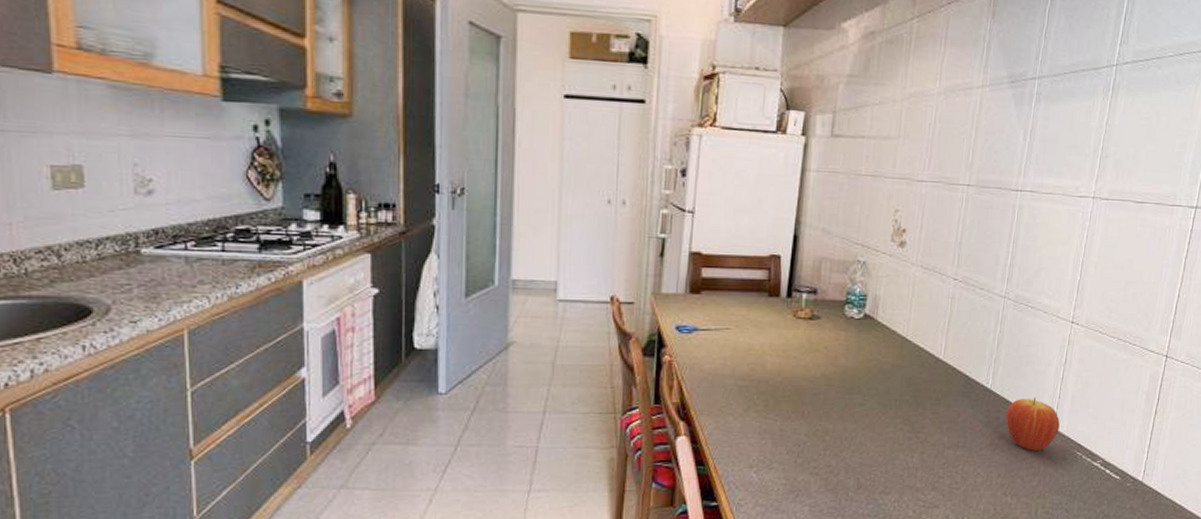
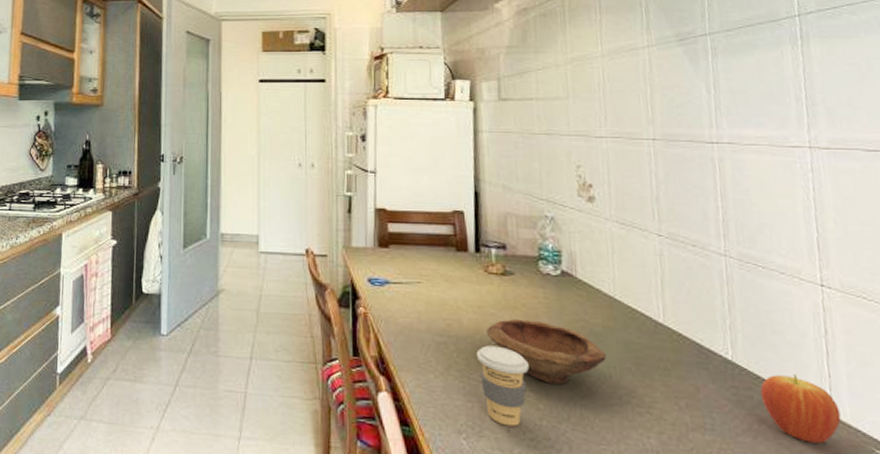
coffee cup: none [775,387,822,458] -> present [476,345,529,427]
bowl: none [787,361,891,418] -> present [486,319,607,384]

